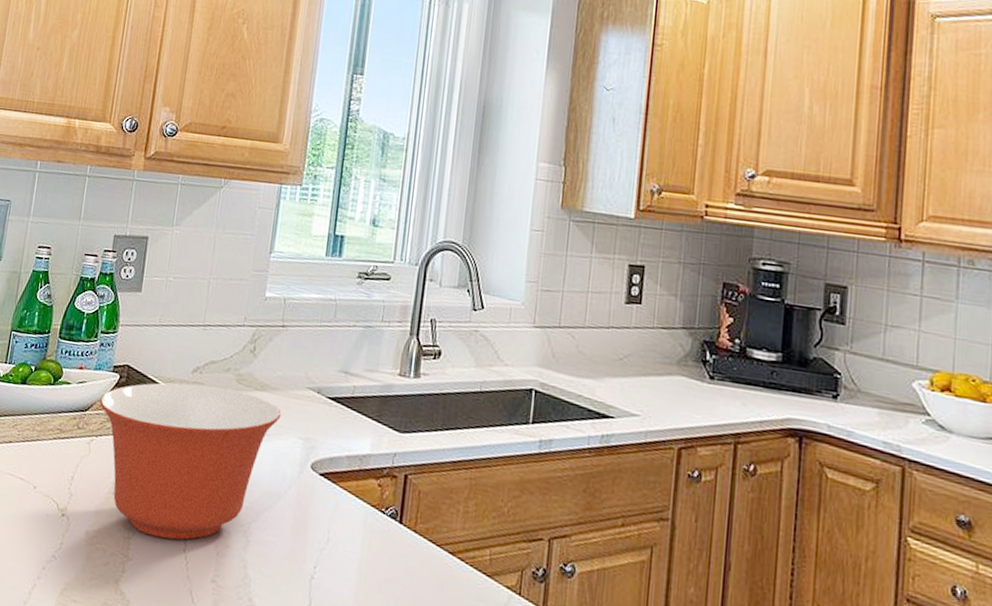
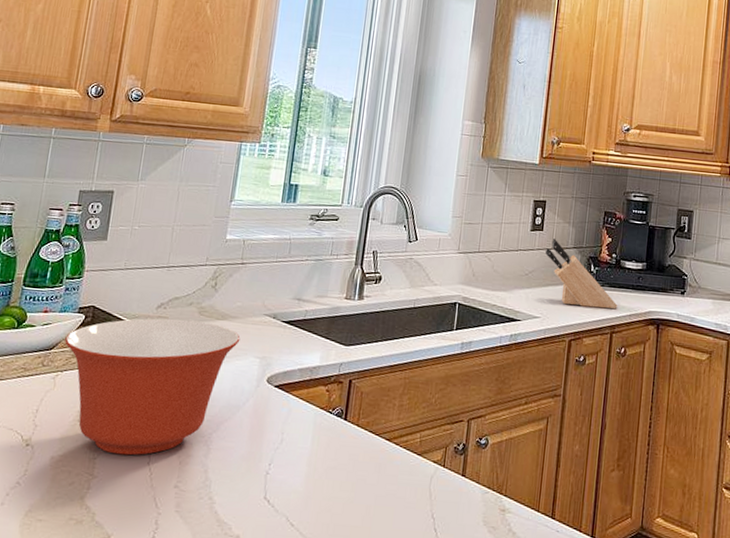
knife block: none [645,315,744,413] -> present [546,239,618,310]

